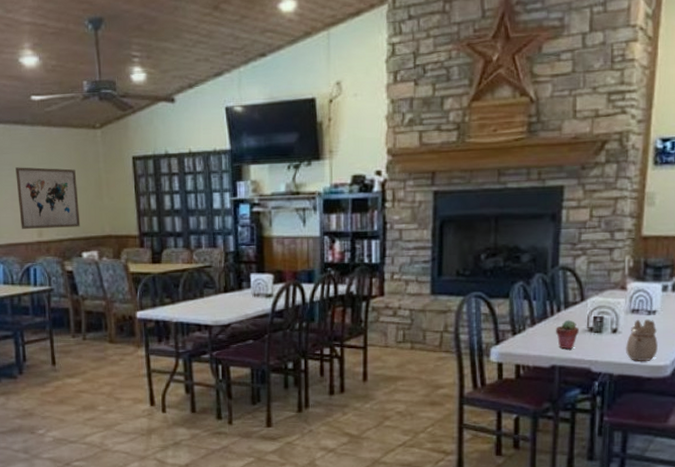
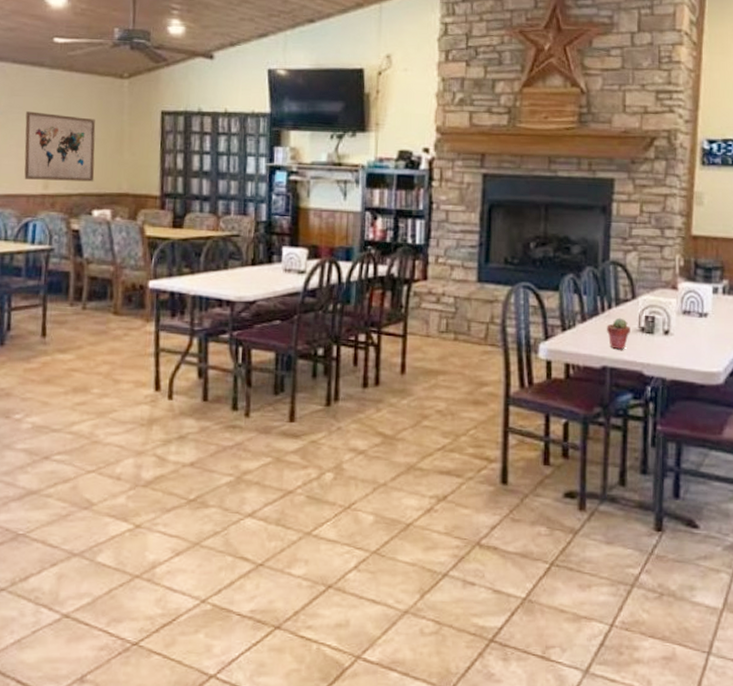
teapot: present [626,319,658,361] -> none [678,321,710,367]

